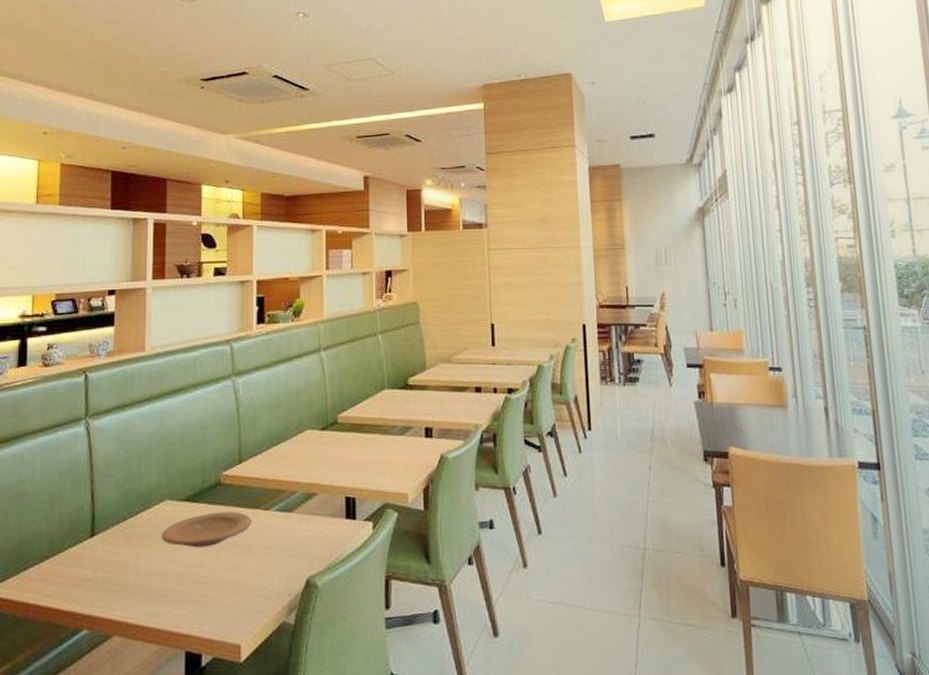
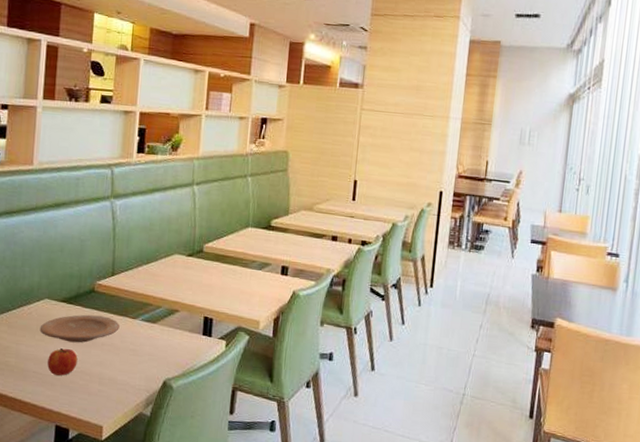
fruit: none [172,556,207,590] -> present [47,348,78,376]

